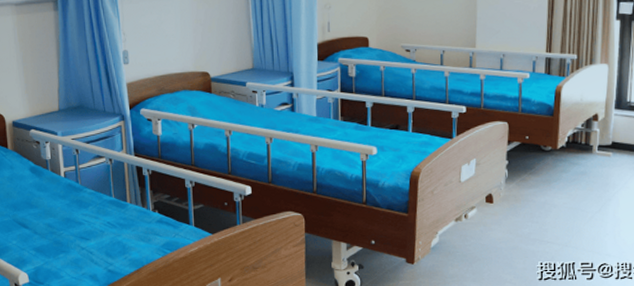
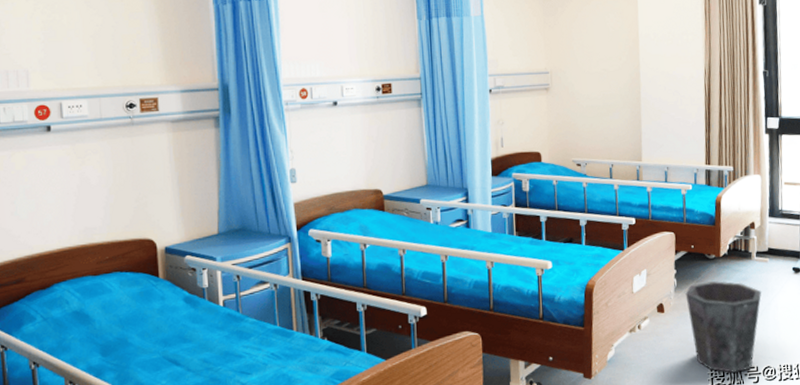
waste bin: none [517,174,602,267] -> present [685,281,762,373]

